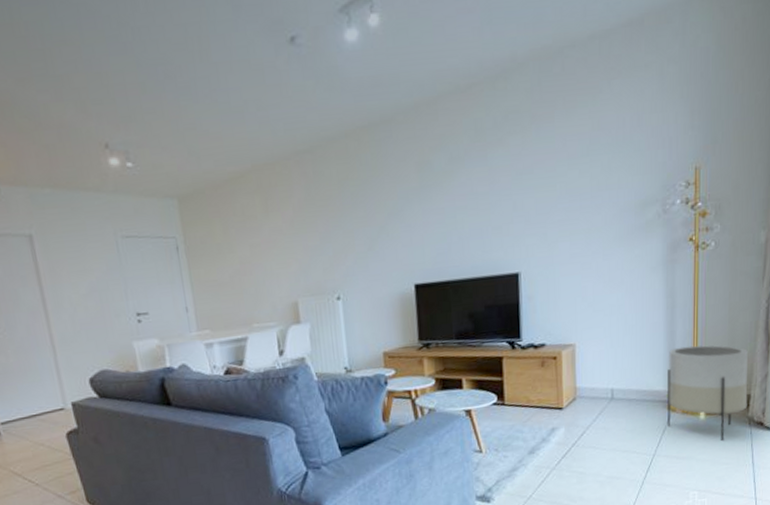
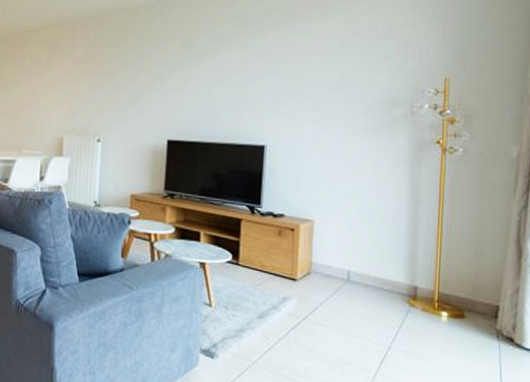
planter: present [668,345,748,441] -> none [406,243,497,348]

